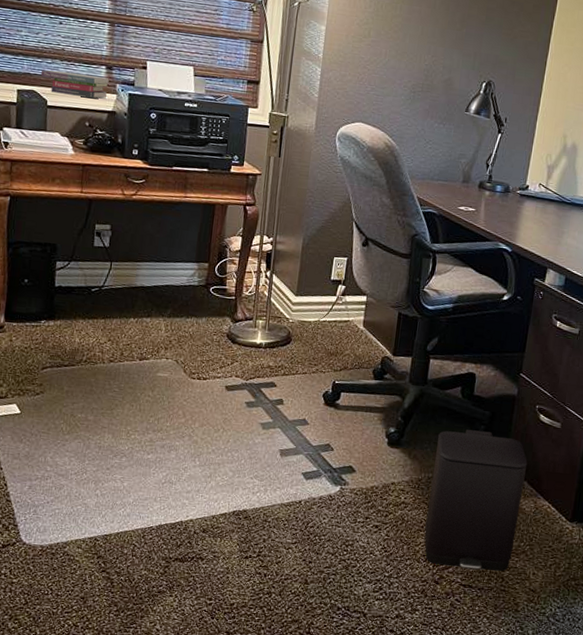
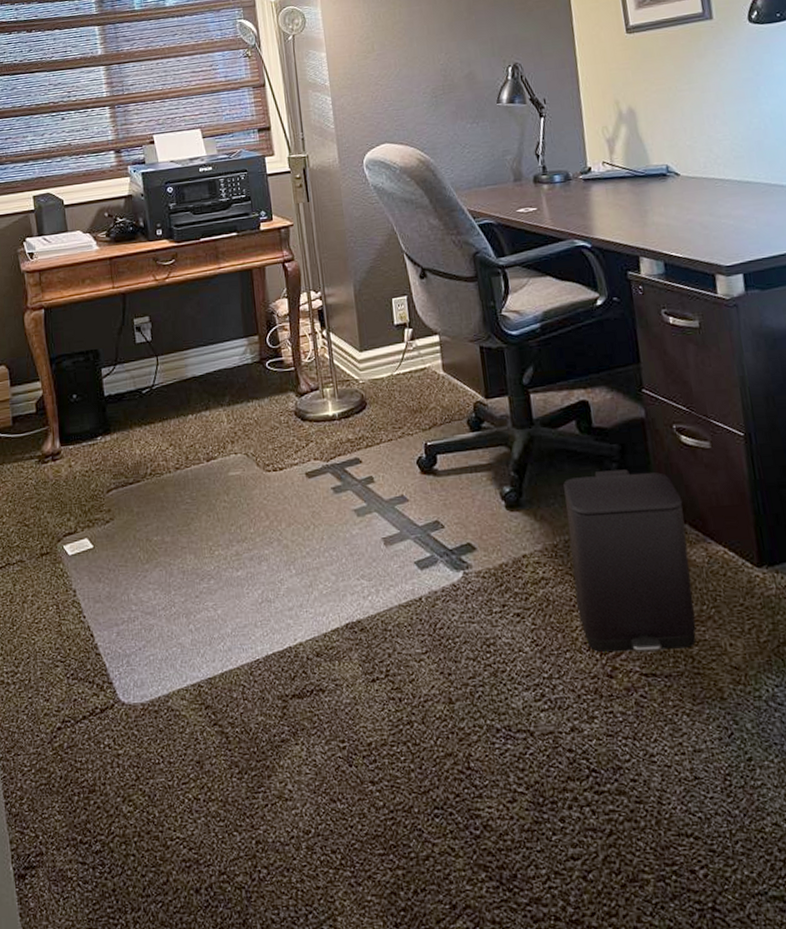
books: present [40,70,109,99] -> none [52,162,121,191]

